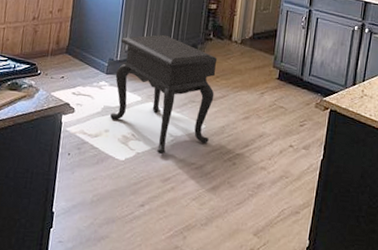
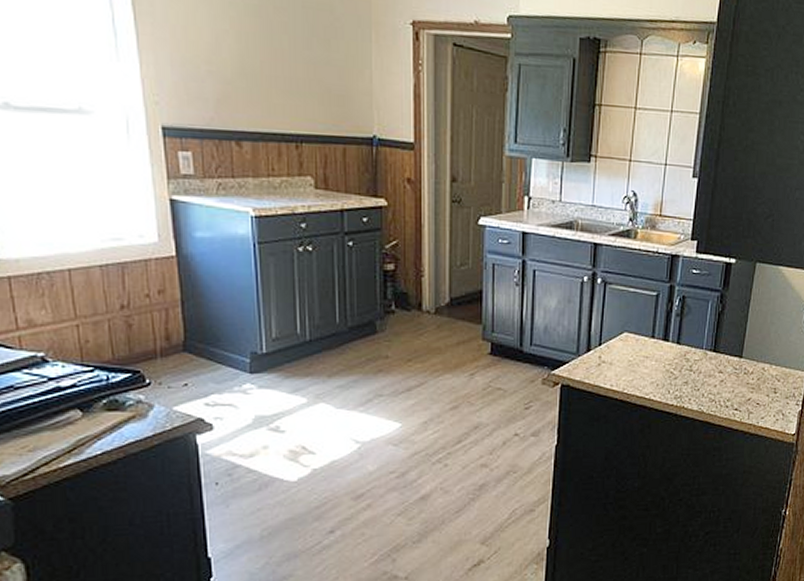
side table: present [110,34,218,155] -> none [263,311,408,467]

